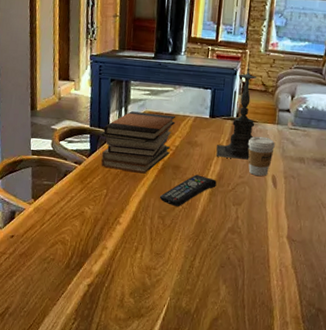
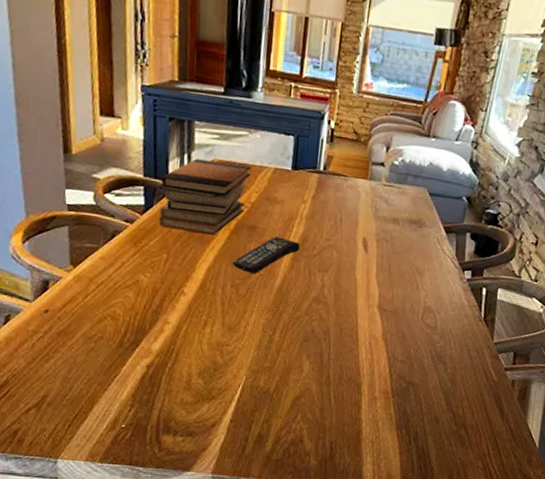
candle holder: present [216,64,256,160] -> none [299,107,347,220]
coffee cup: present [247,136,275,176] -> none [336,192,367,239]

